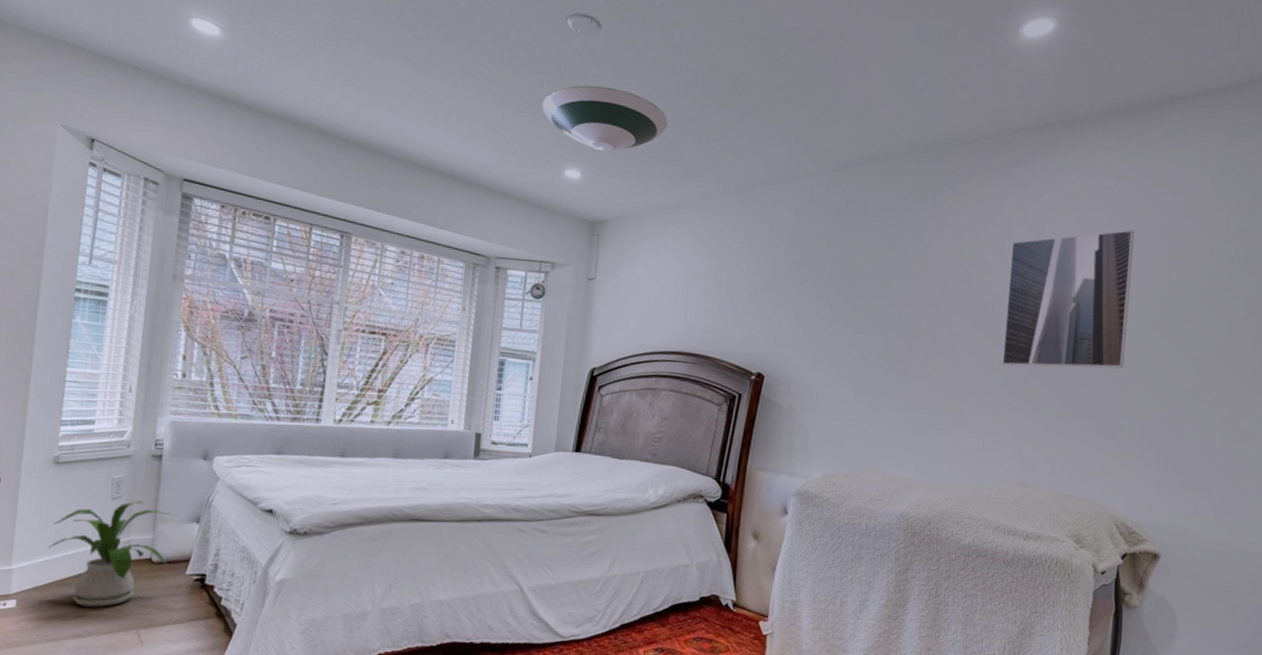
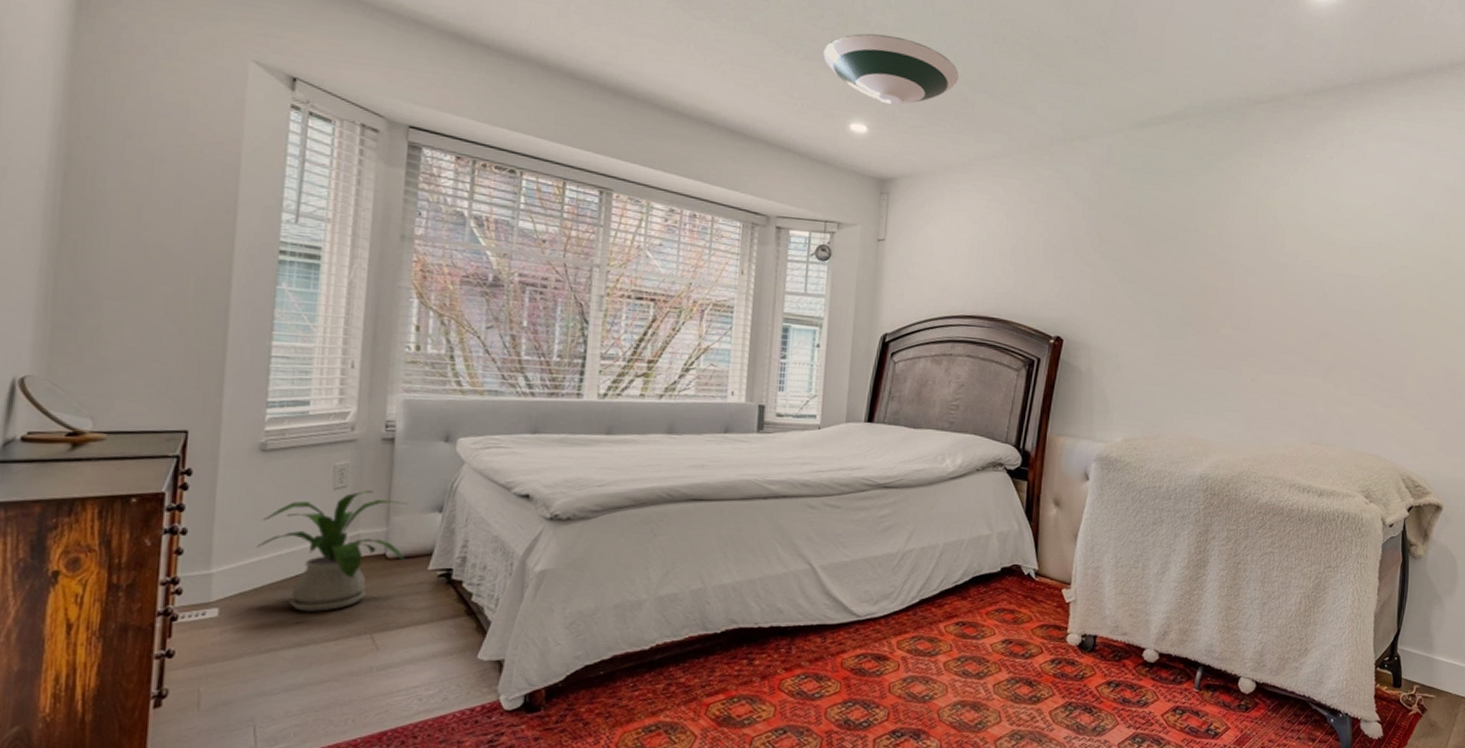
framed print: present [1002,230,1134,369] -> none [1296,192,1418,328]

